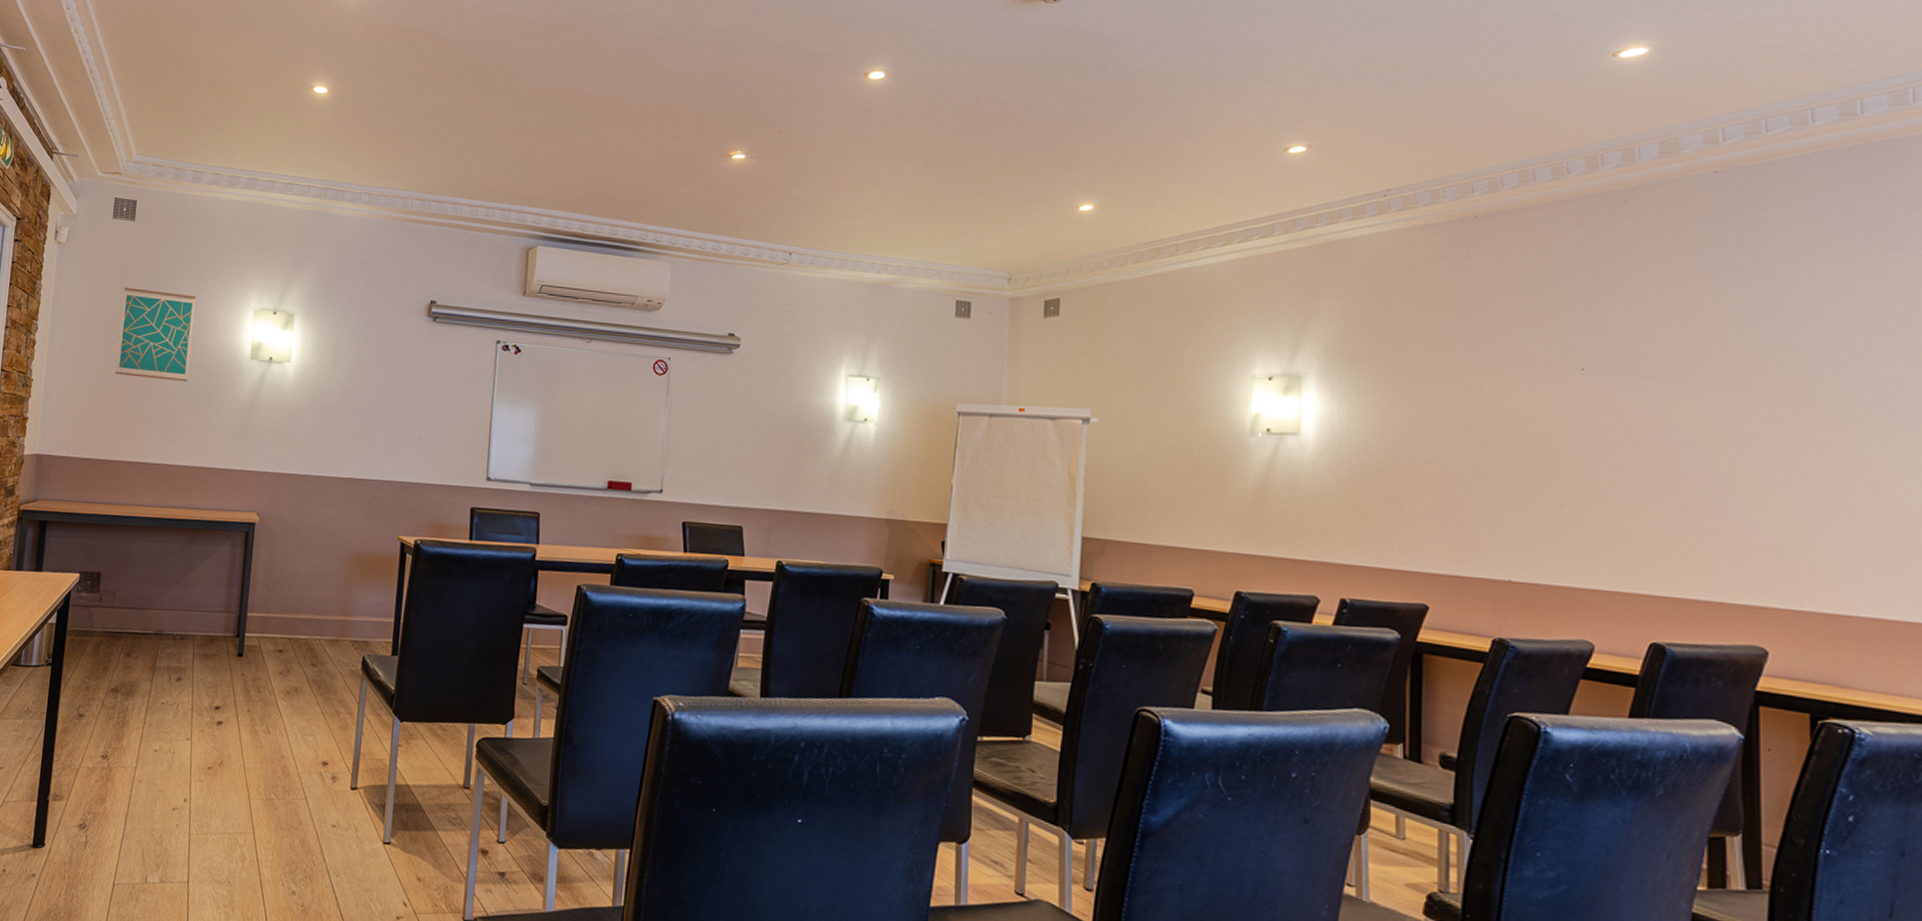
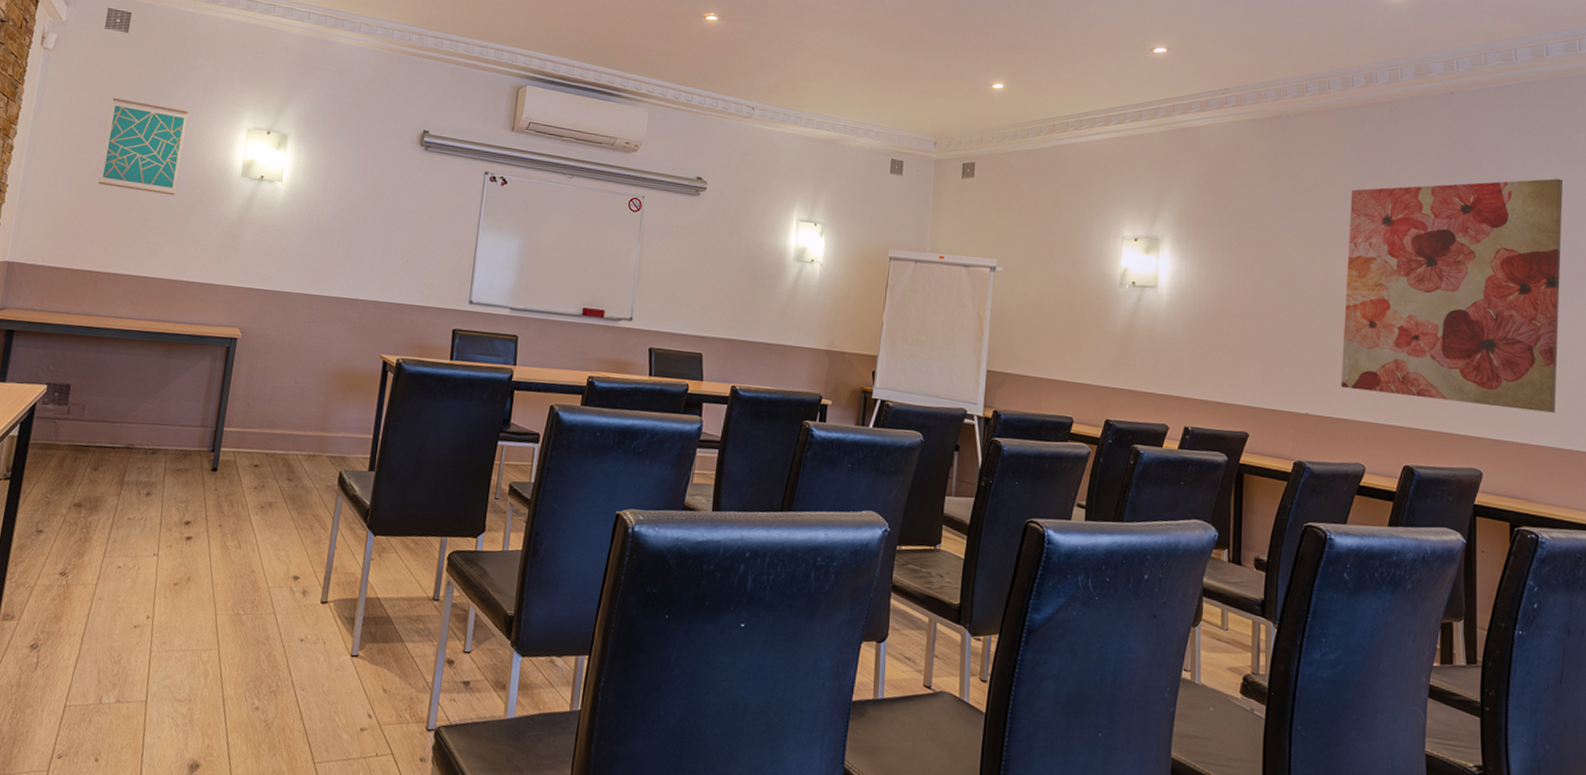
wall art: none [1557,272,1890,575] -> present [1340,178,1564,413]

